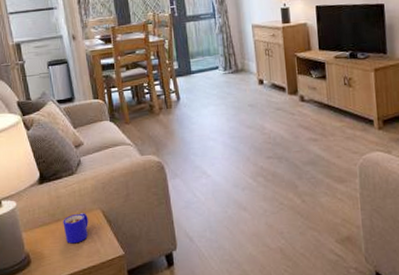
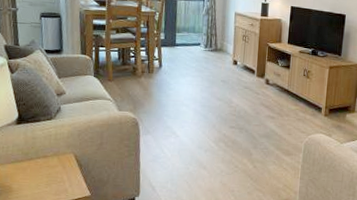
mug: present [63,213,88,244] -> none [35,155,61,182]

